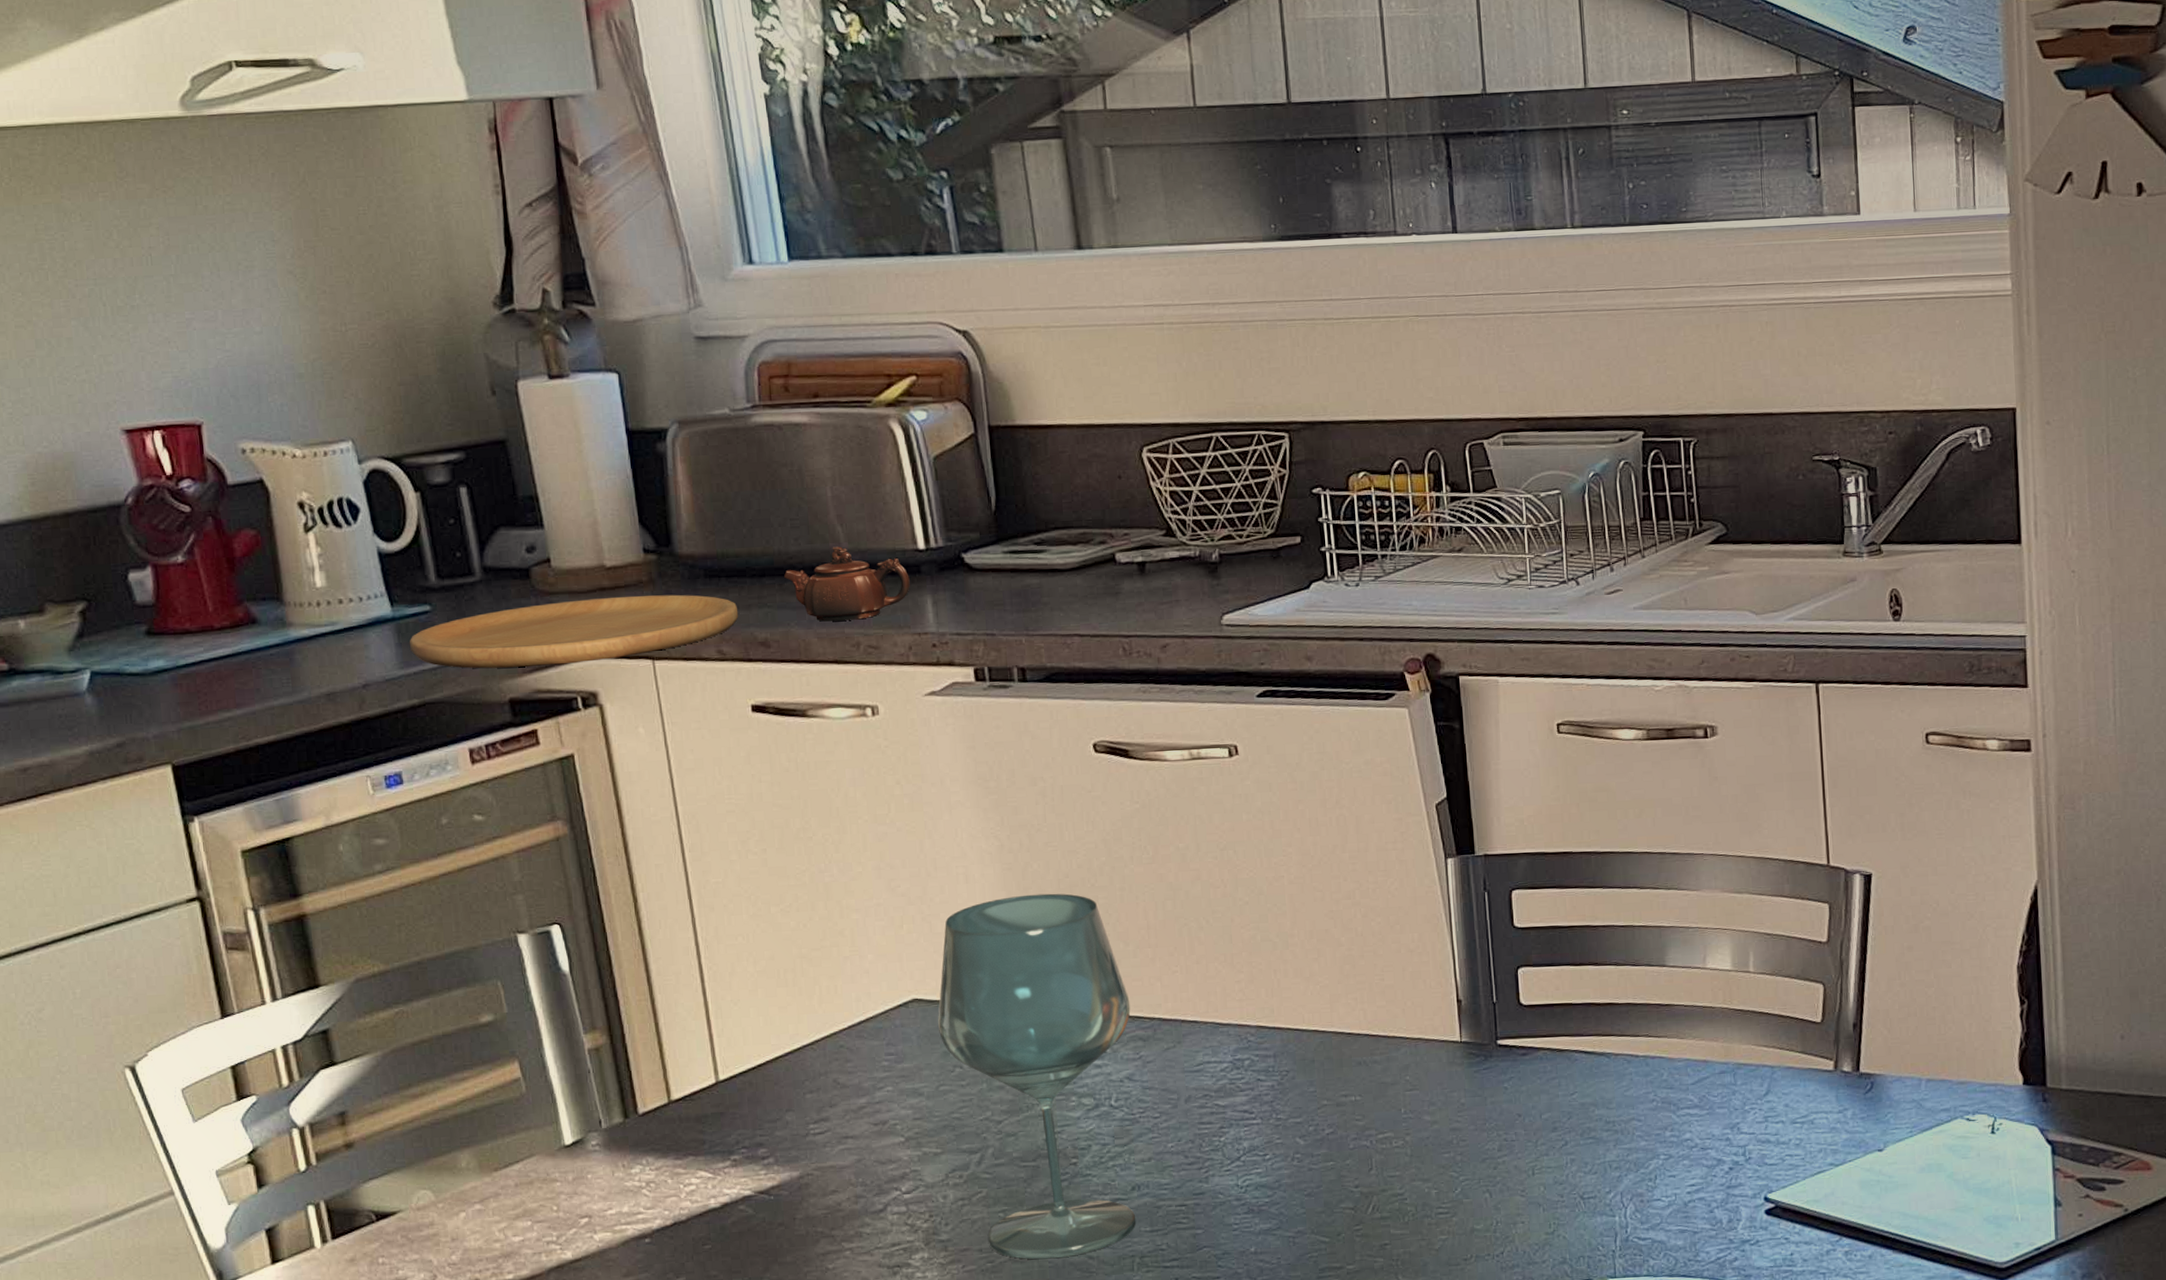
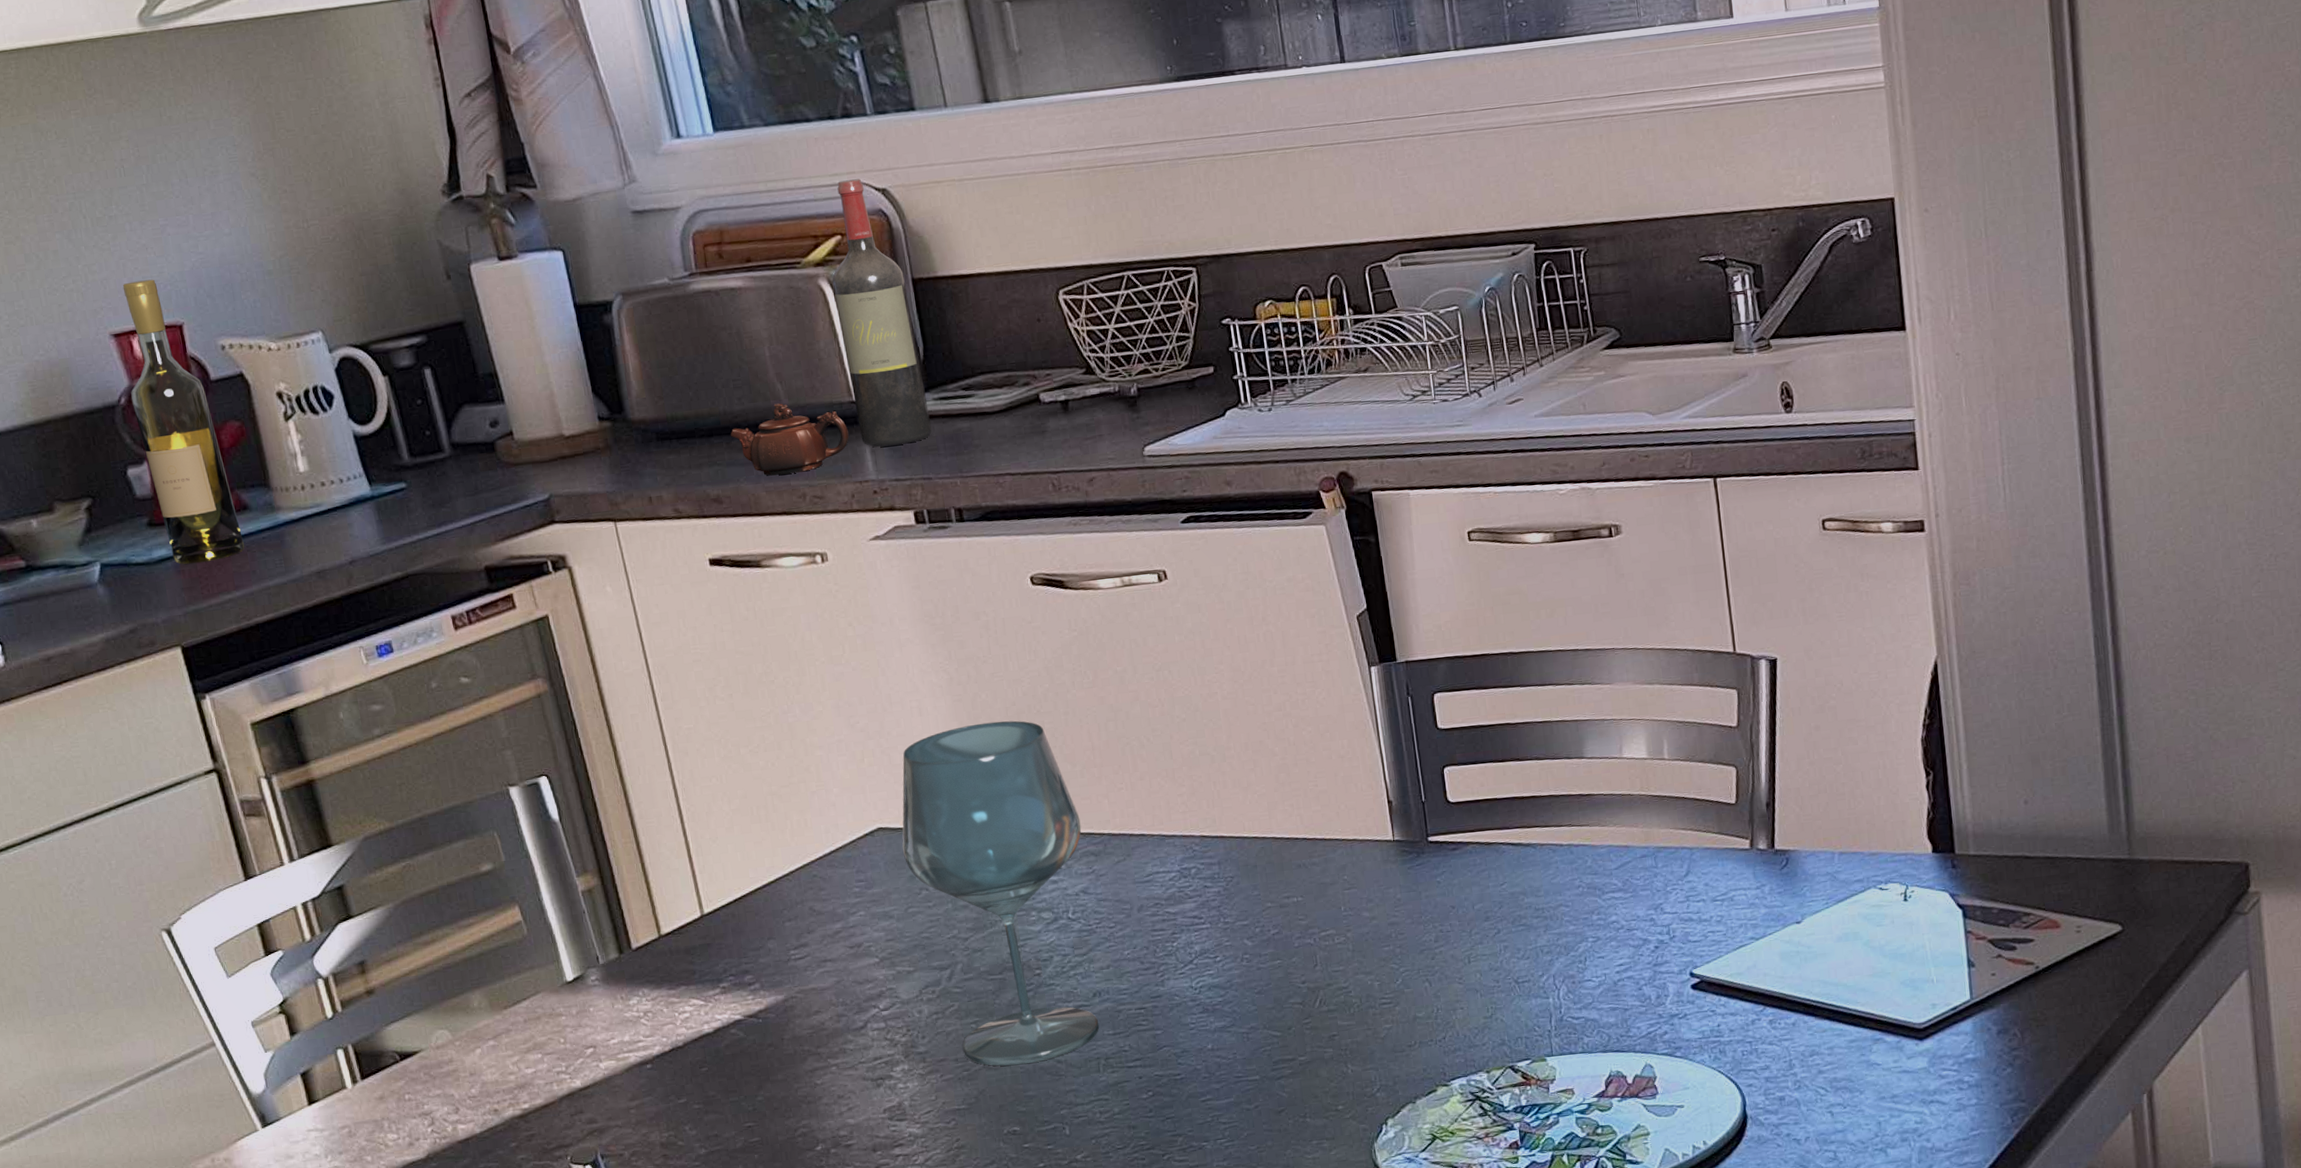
bottle: none [139,375,250,678] -> present [122,279,245,564]
cutting board: present [409,594,739,669] -> none [388,457,691,540]
wine bottle: none [903,319,1000,599] -> present [832,179,933,448]

